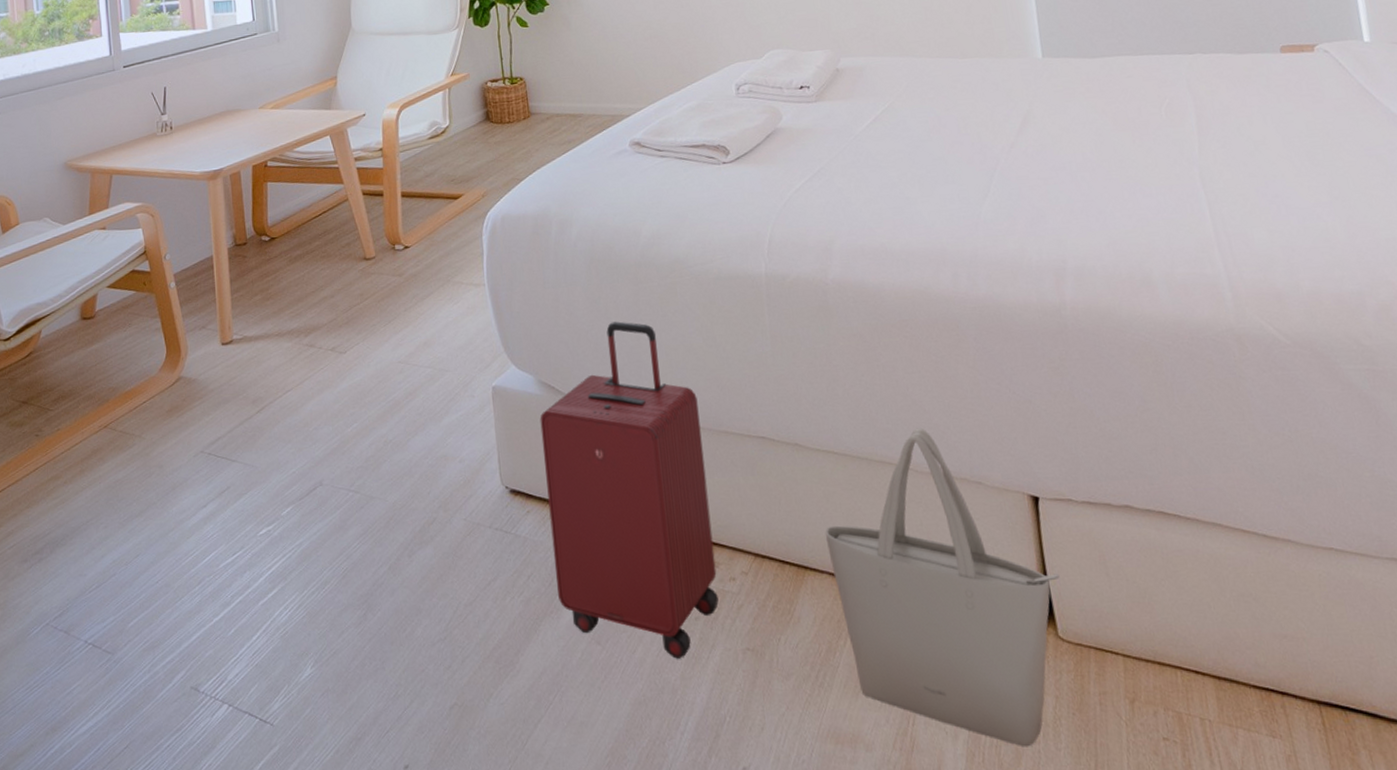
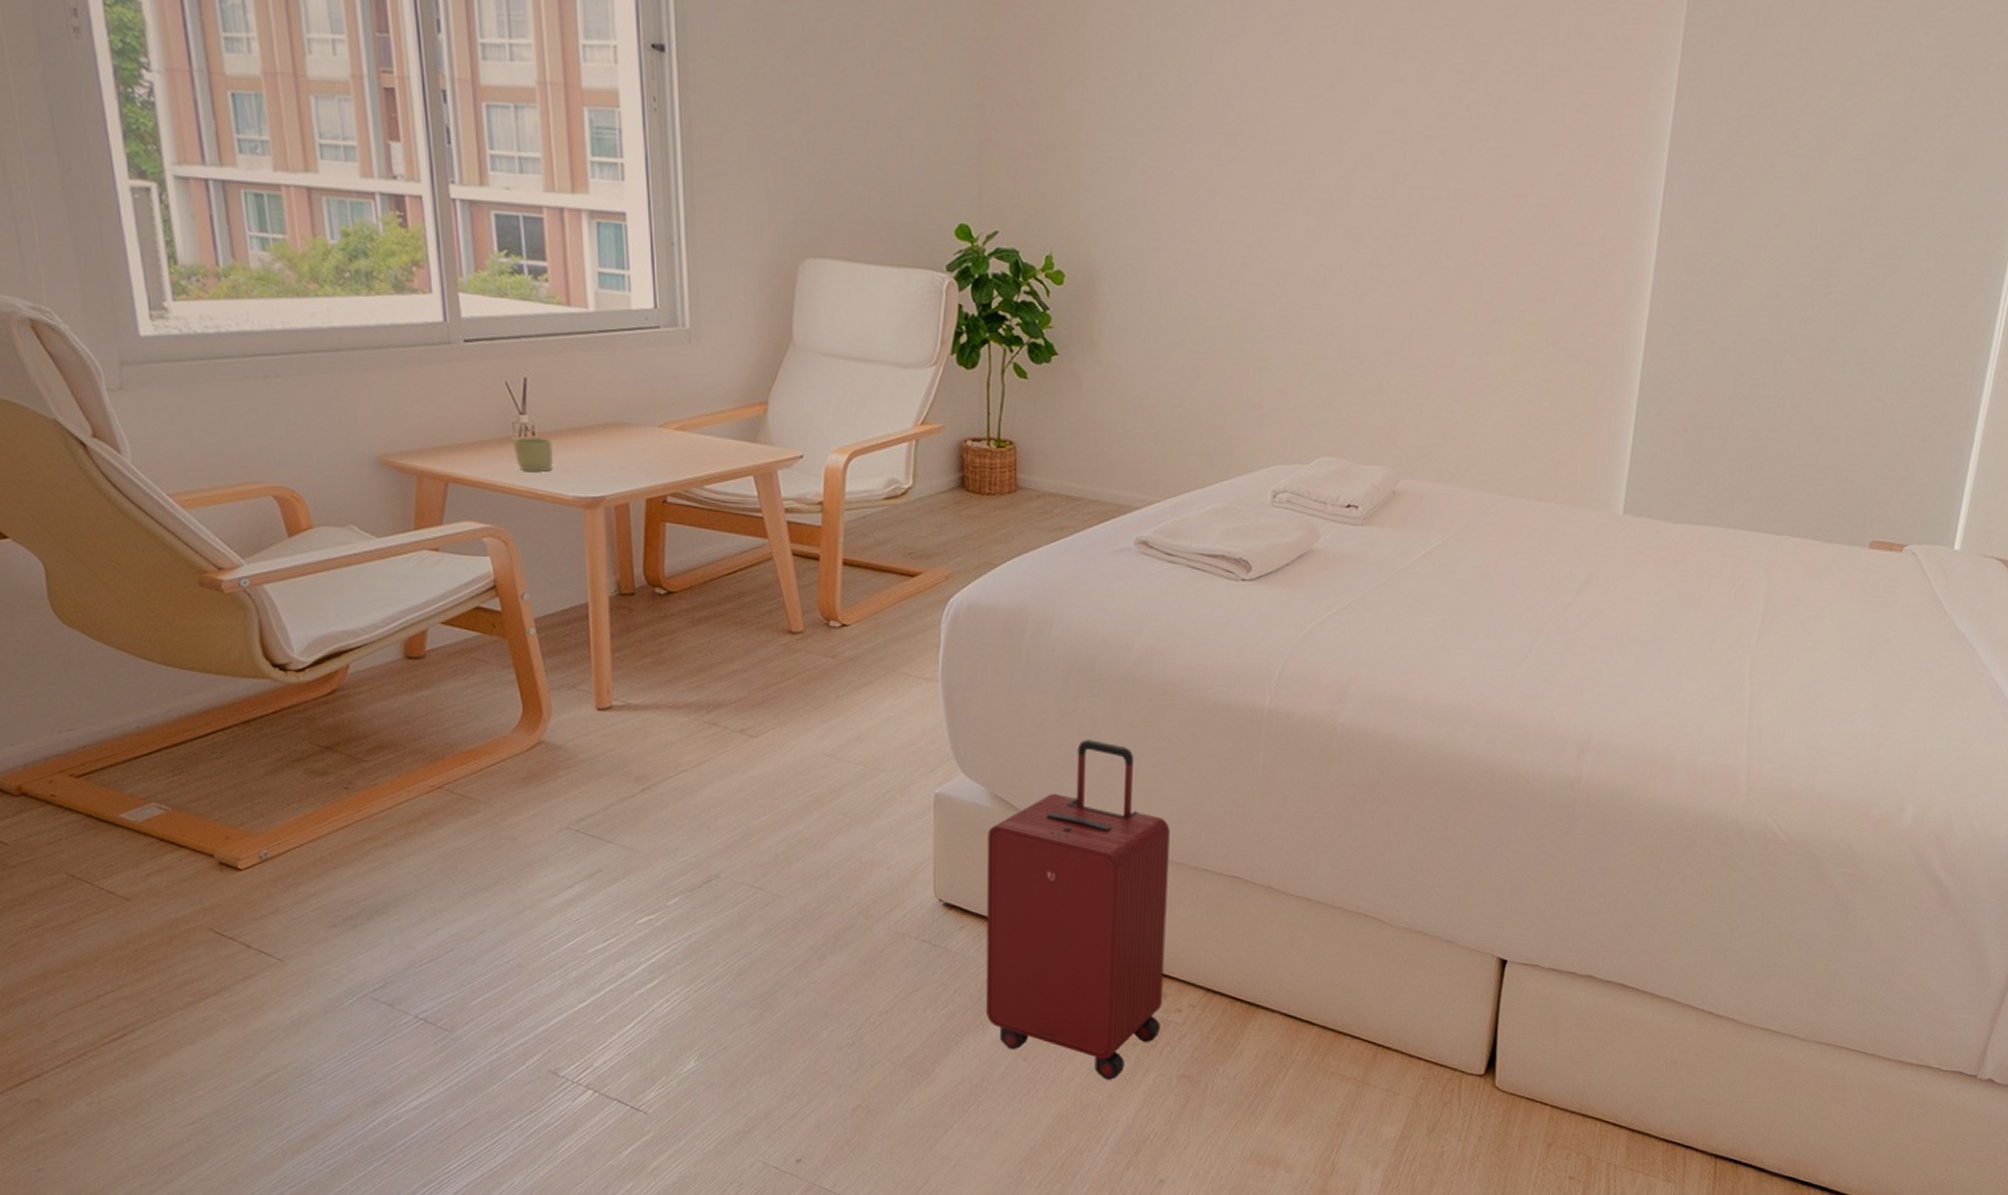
mug: none [157,130,185,158] -> present [513,437,553,472]
shopping bag: present [824,427,1060,747] -> none [1283,884,1509,1178]

